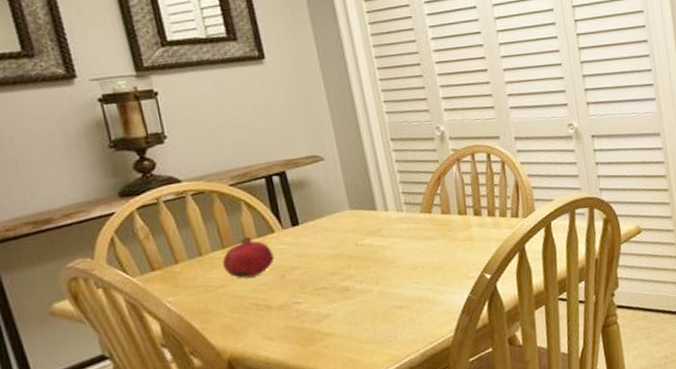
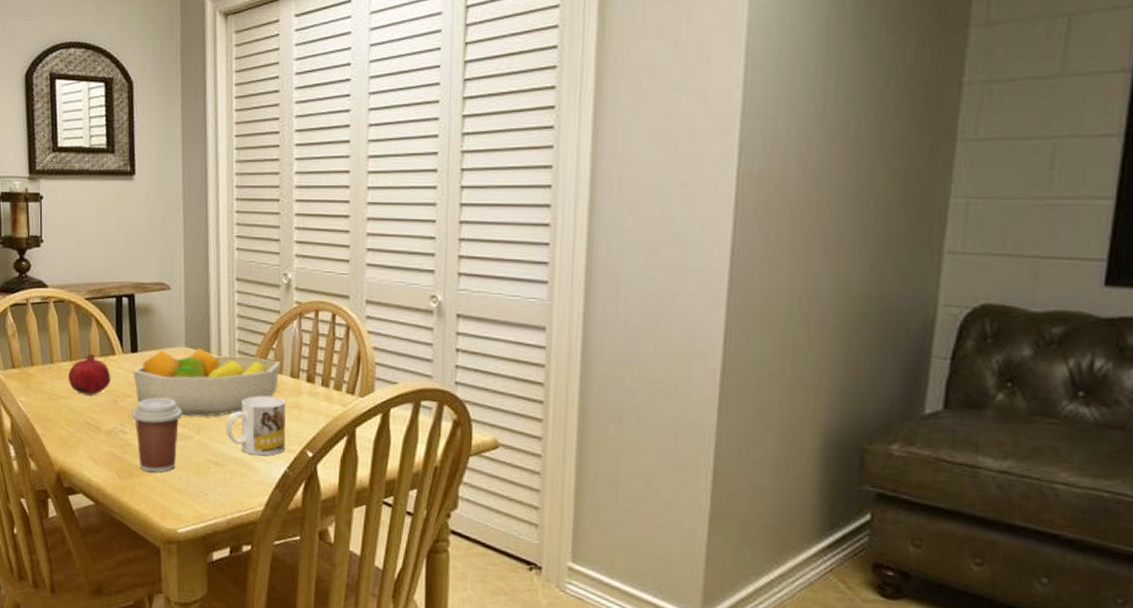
fruit bowl: none [297,204,448,273] -> present [132,348,281,417]
coffee cup: none [304,260,359,334] -> present [132,398,182,473]
mug: none [404,234,465,291] -> present [226,395,286,456]

